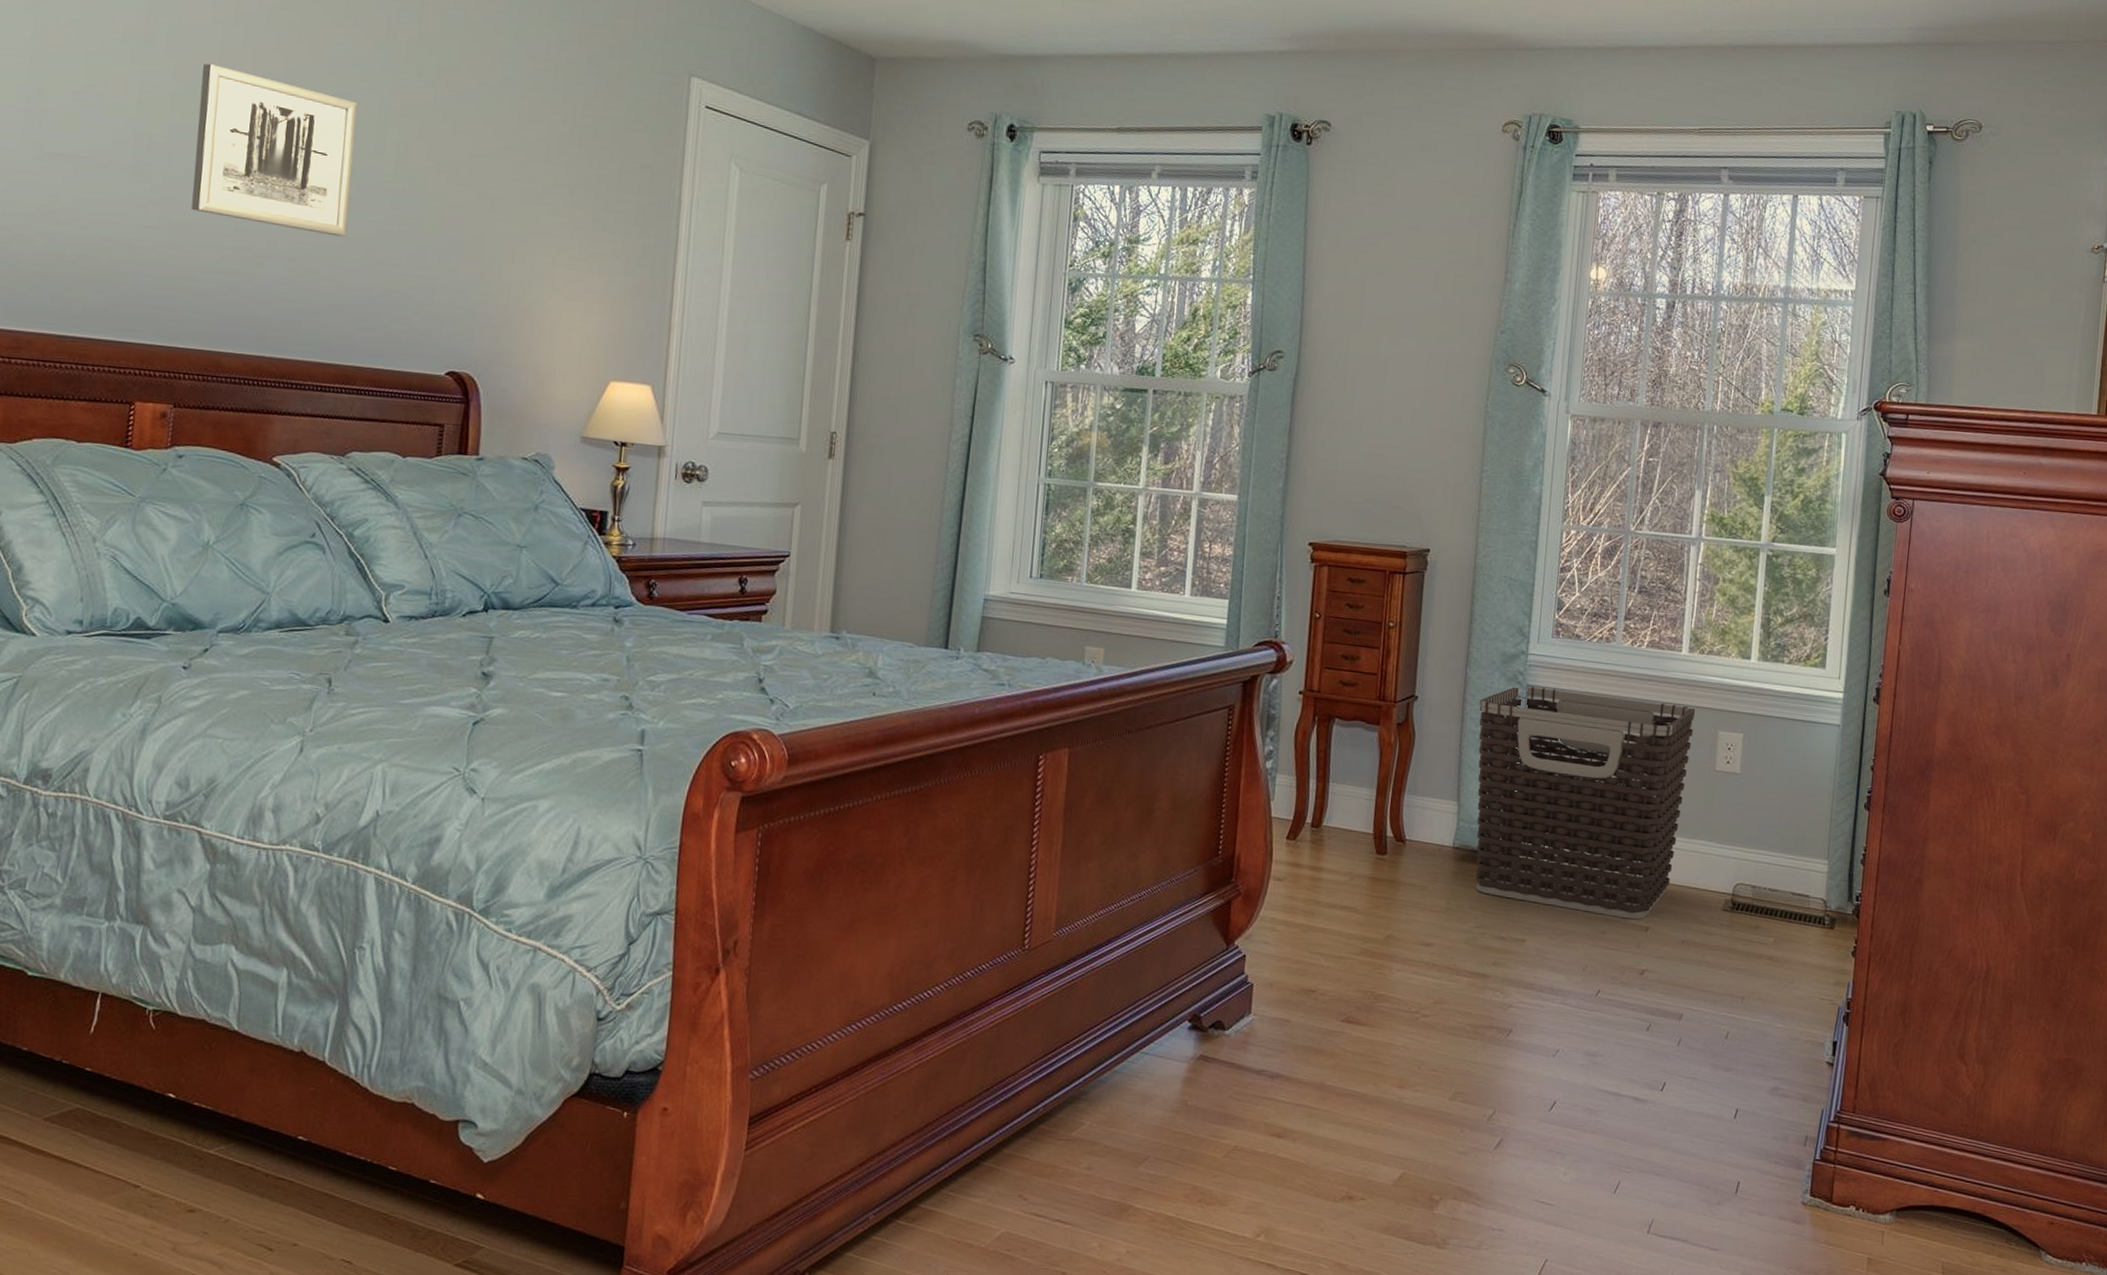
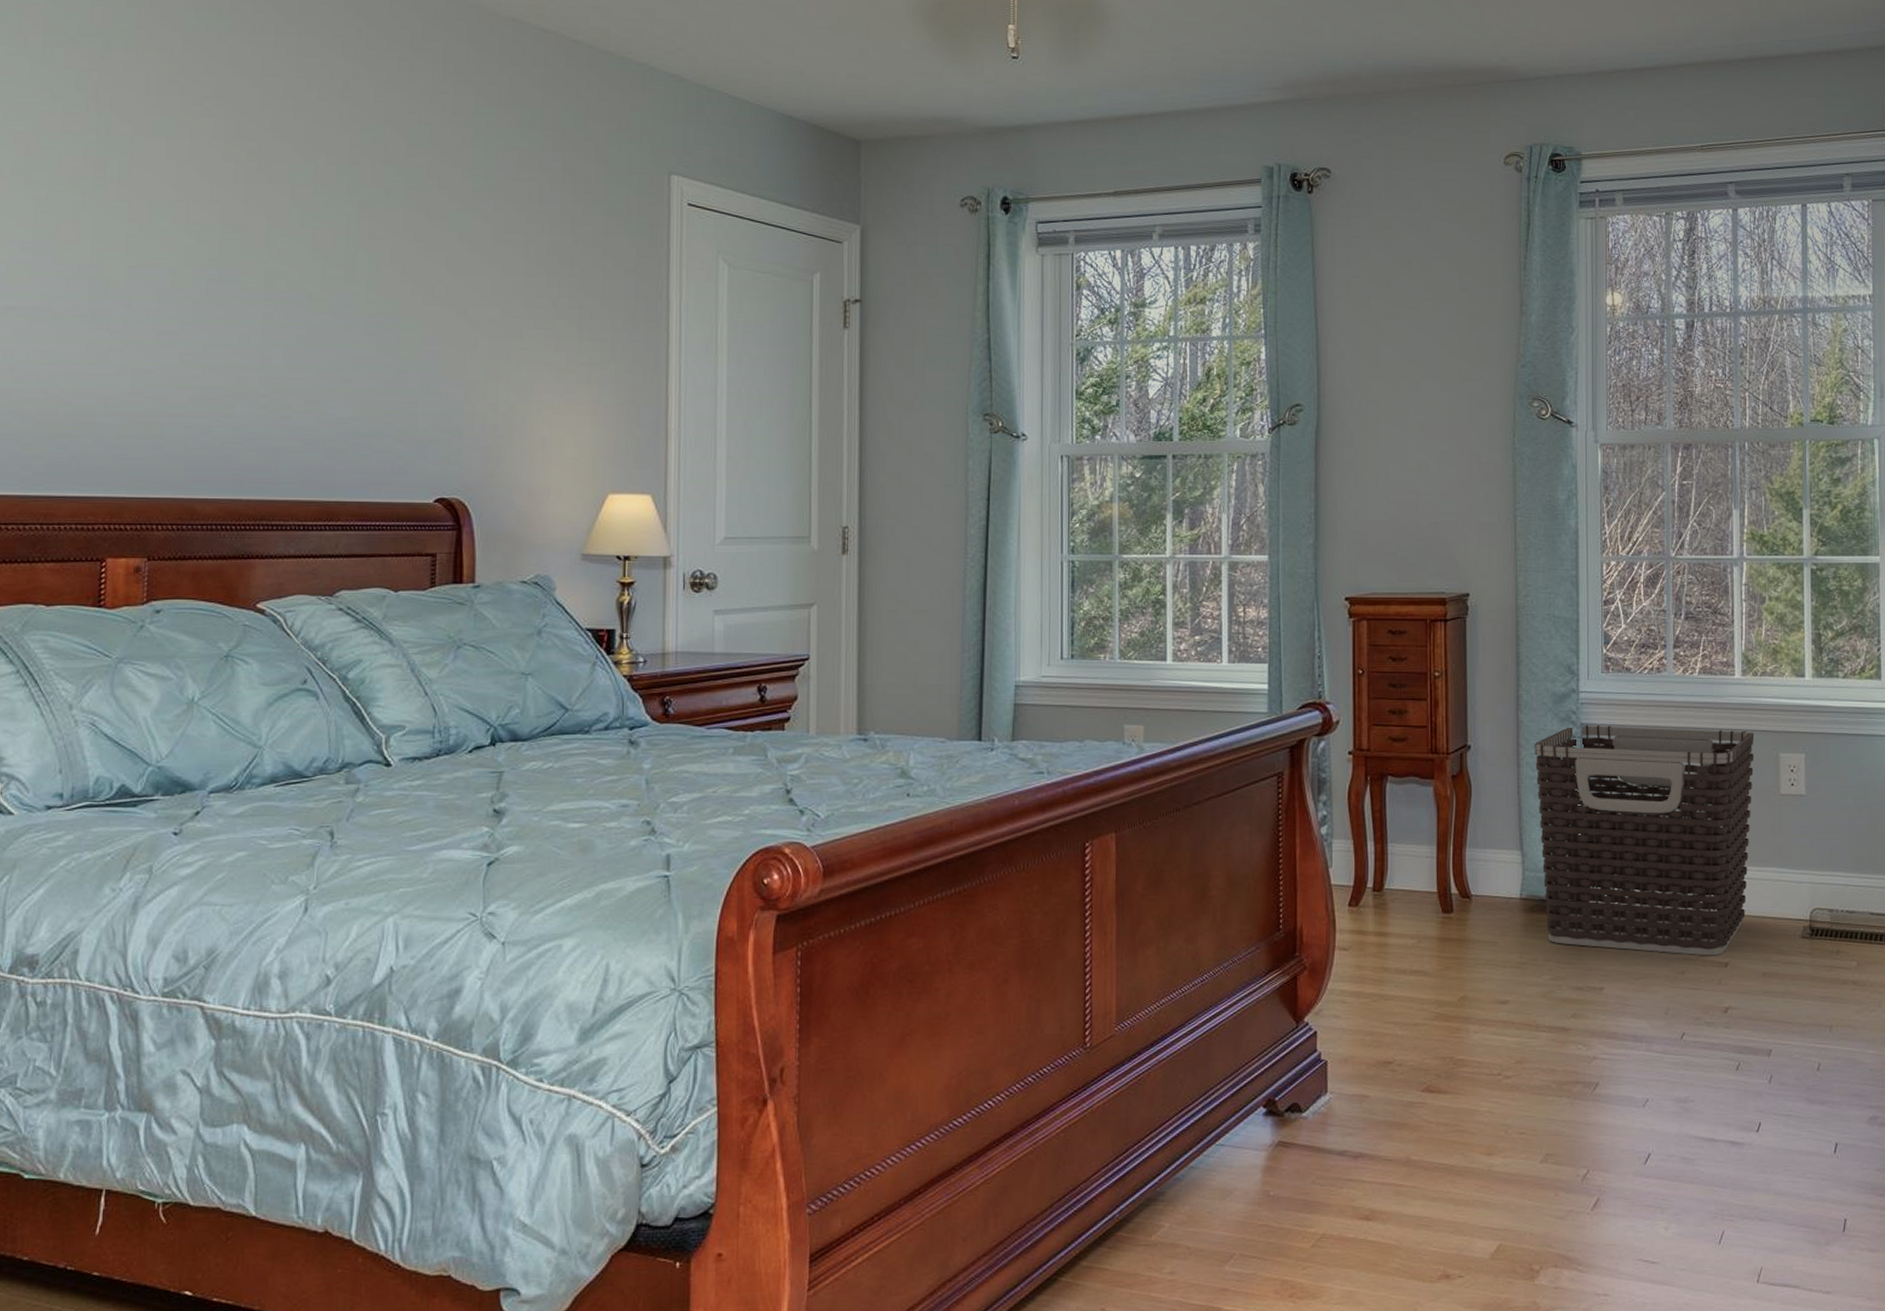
wall art: present [191,63,358,237] -> none [154,201,325,369]

